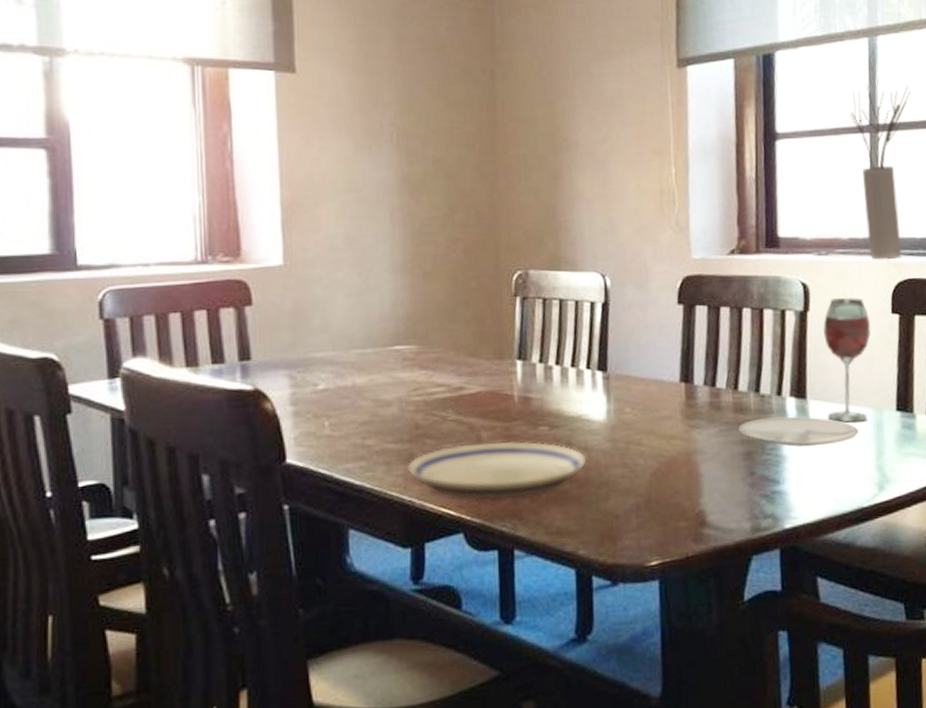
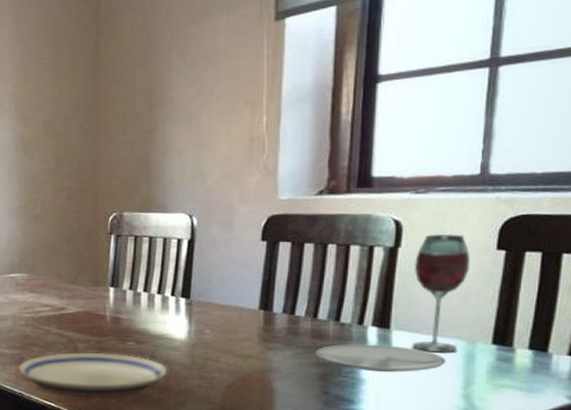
vase: present [849,84,912,261] -> none [466,13,548,197]

